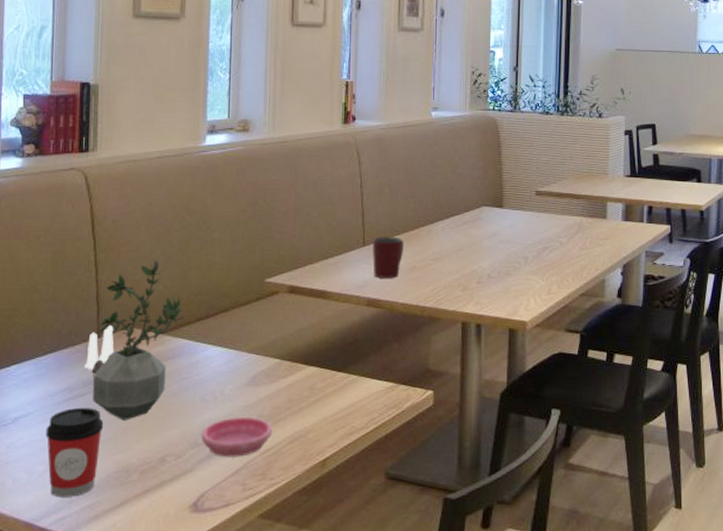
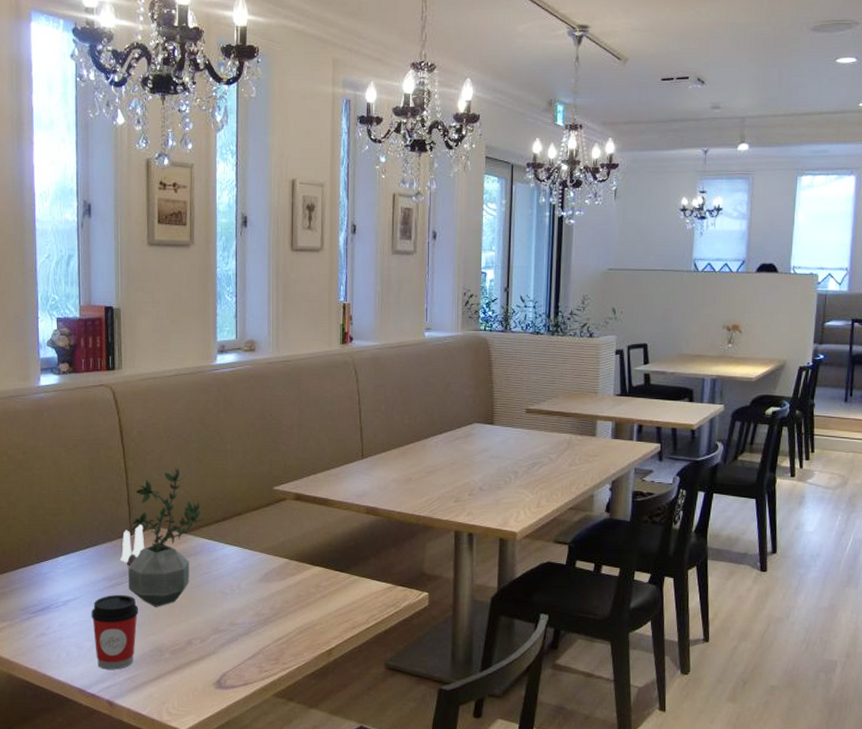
saucer: present [201,416,273,457] -> none [222,608,284,643]
mug: present [373,237,404,279] -> none [371,450,400,490]

